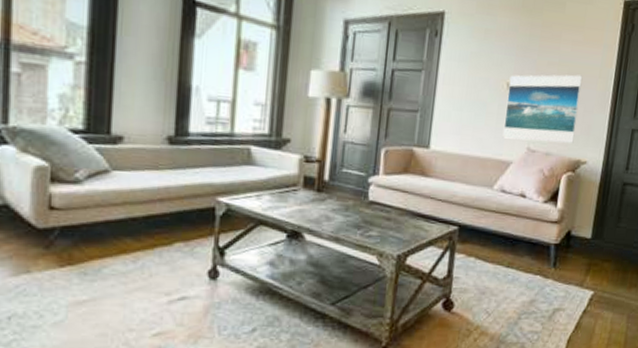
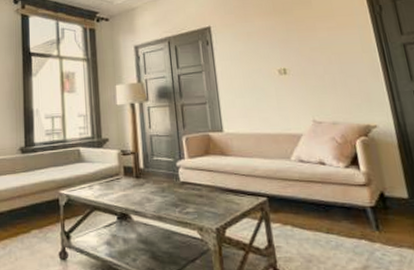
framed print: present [502,74,583,143] -> none [279,53,357,115]

